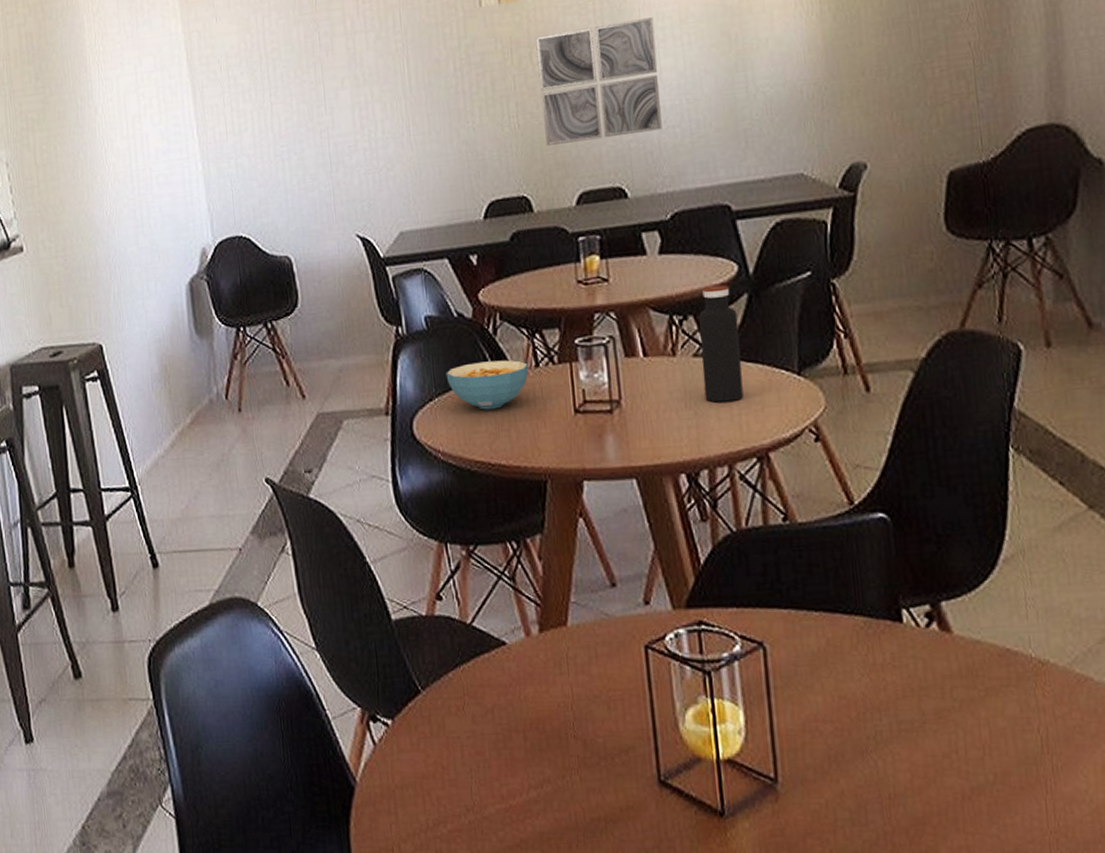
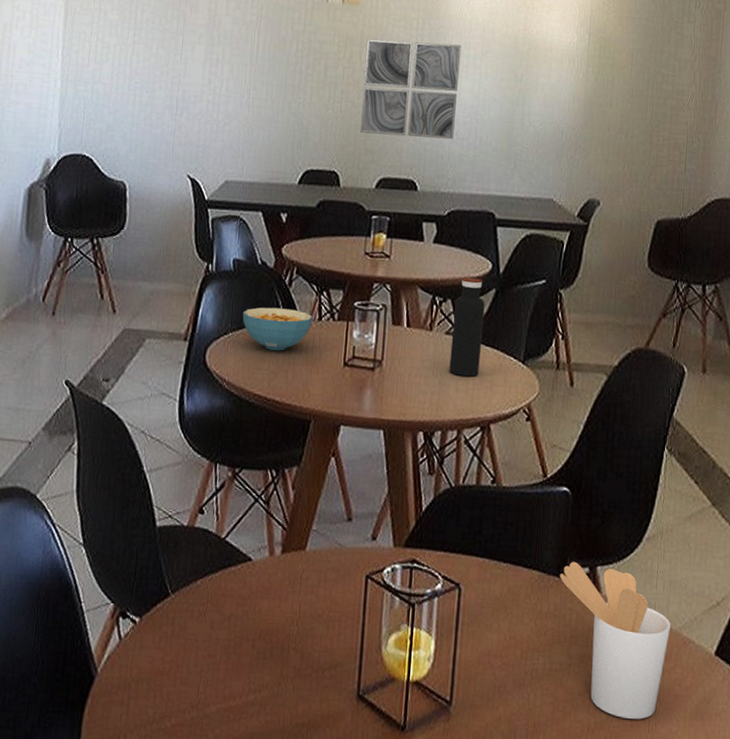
utensil holder: none [892,599,1057,780] -> present [560,561,671,719]

